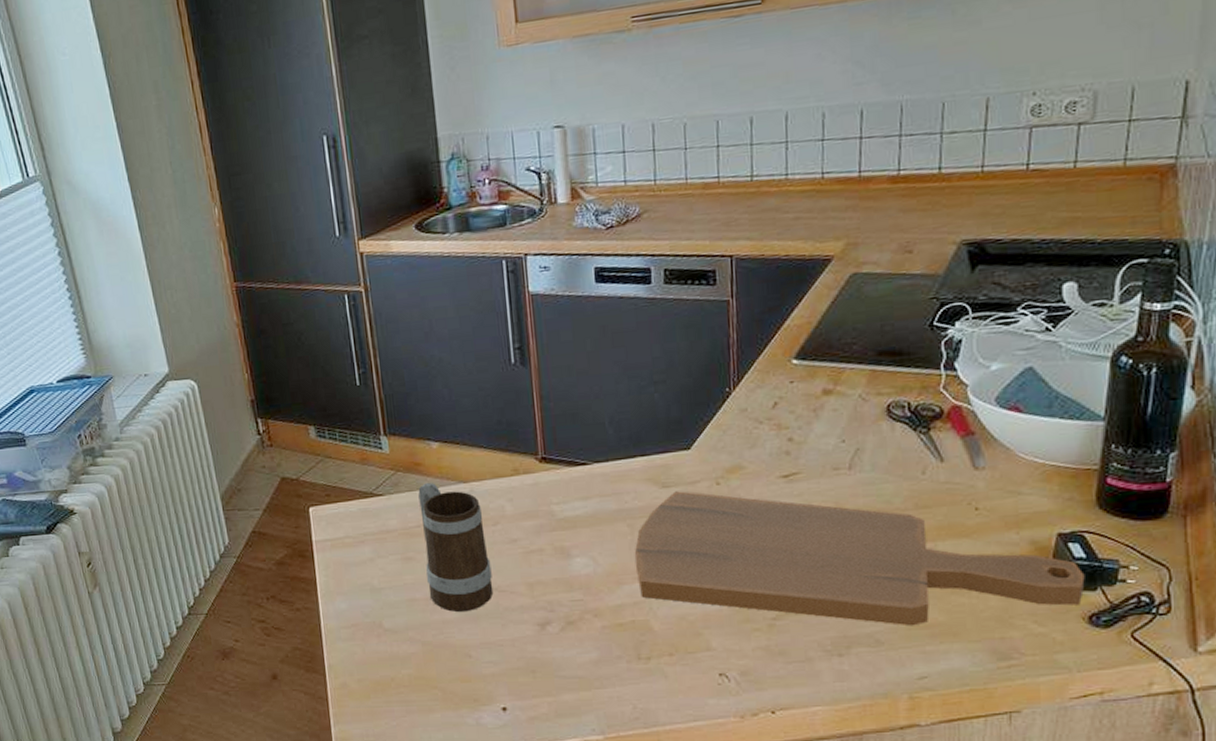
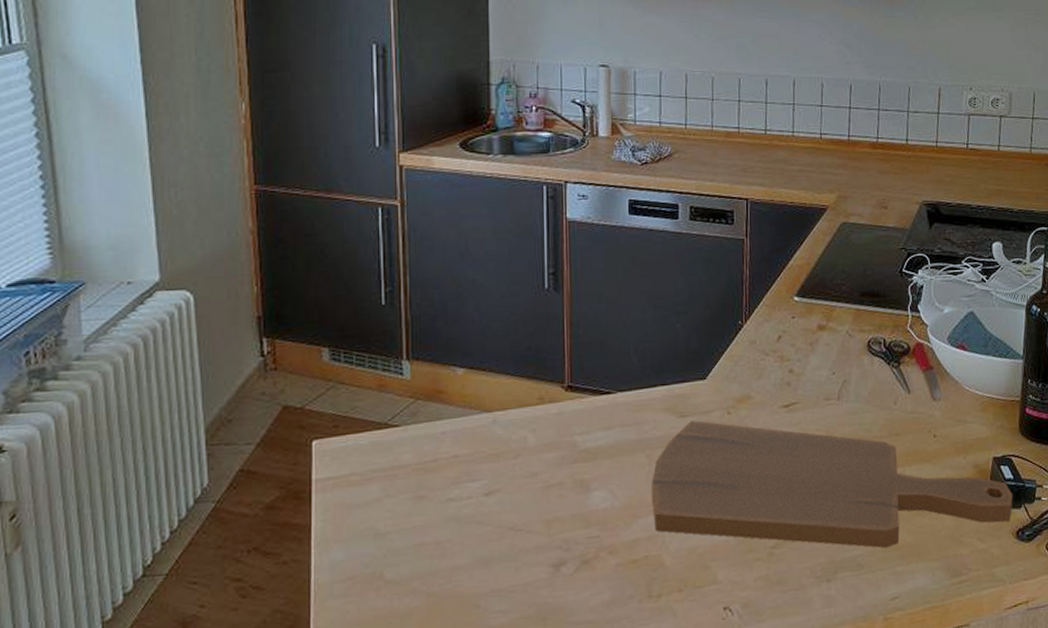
mug: present [418,483,494,613] -> none [438,412,509,557]

